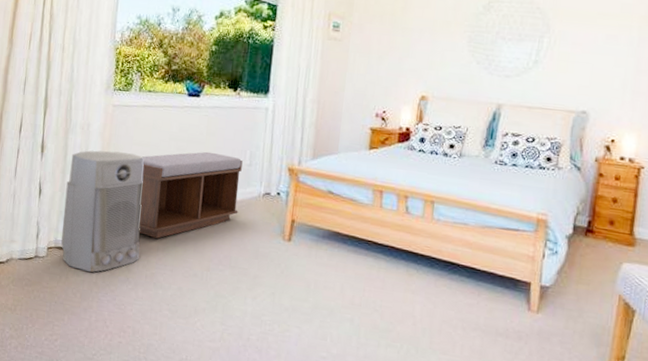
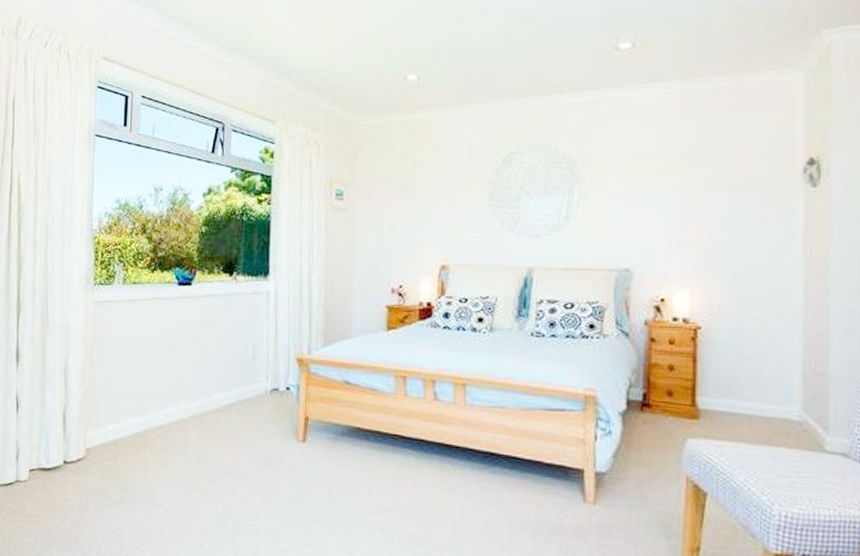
air purifier: present [61,150,144,273] -> none [45,354,135,495]
bench: present [139,151,243,239] -> none [130,346,245,450]

